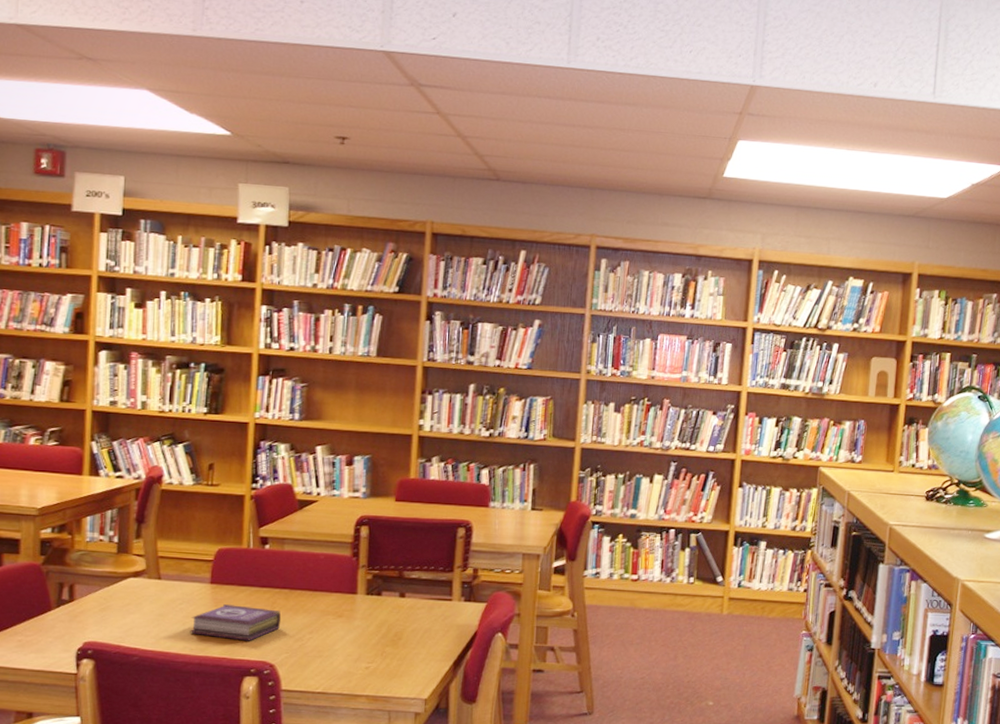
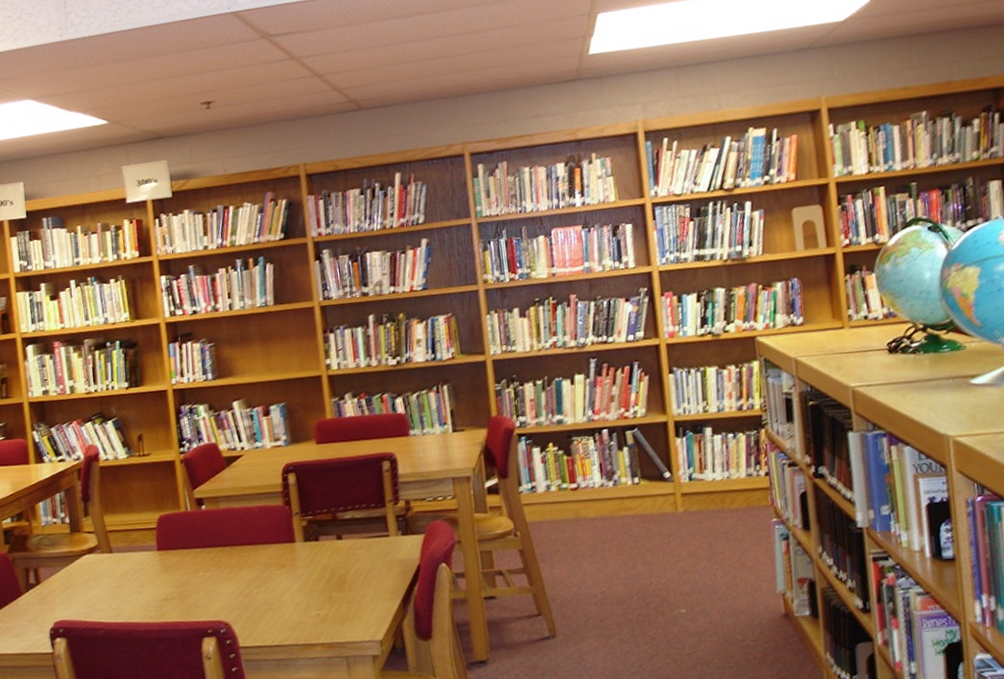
book: present [190,604,281,641] -> none [146,568,228,603]

